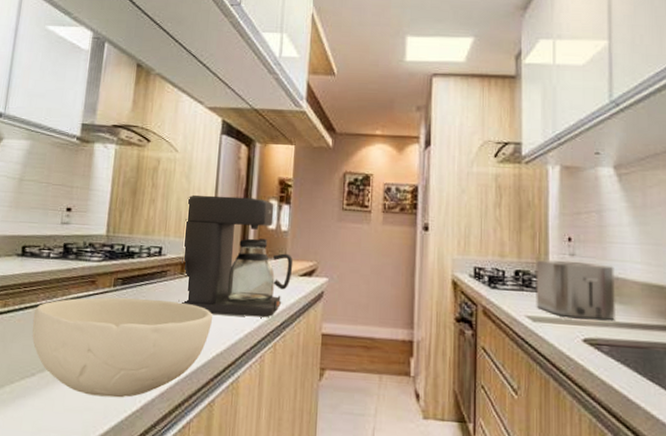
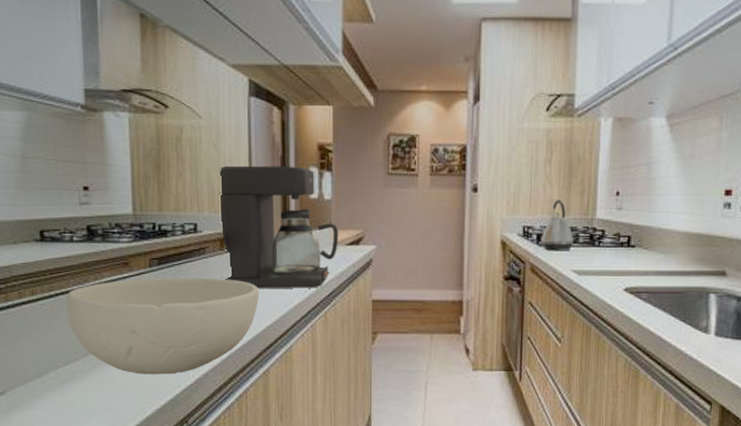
kettle: none [492,242,528,295] -> present [540,200,575,251]
toaster: present [536,259,615,321] -> none [582,214,659,271]

